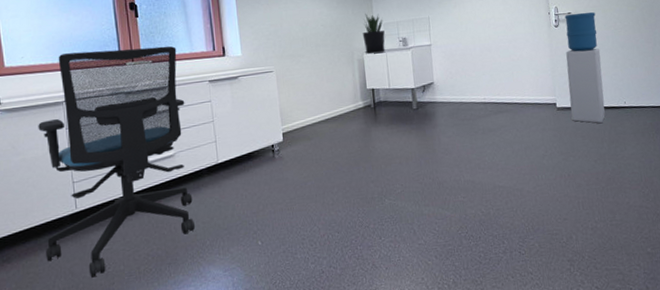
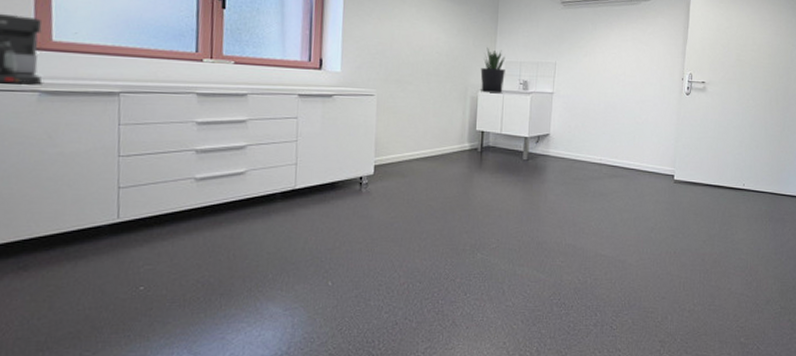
office chair: present [38,46,195,278] -> none [73,37,267,299]
water cooler: present [564,12,606,124] -> none [687,83,729,203]

